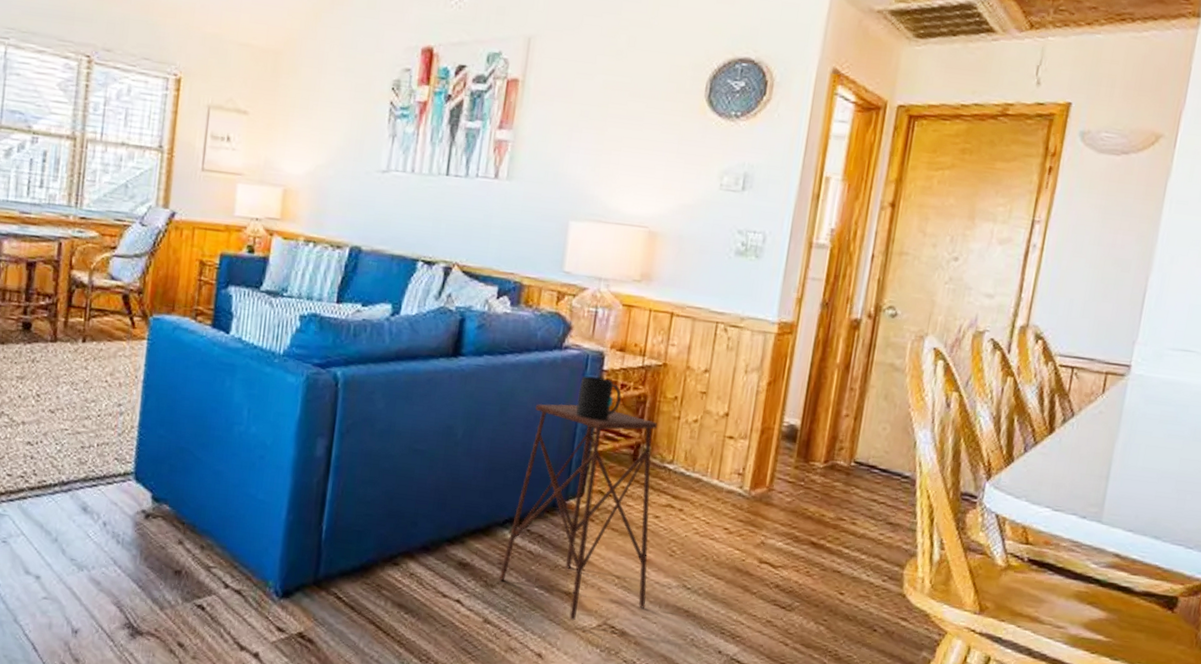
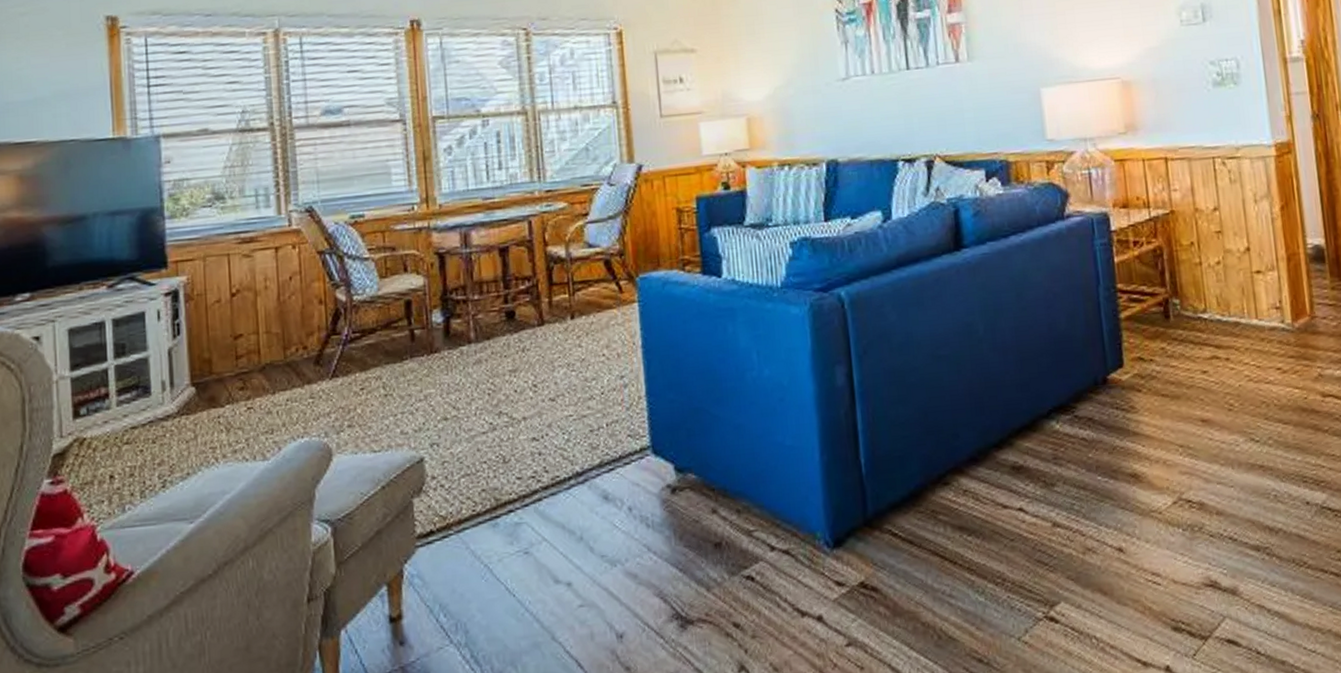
side table: present [499,403,658,621] -> none [1052,270,1218,504]
mug: present [576,375,622,421] -> none [1091,238,1138,285]

